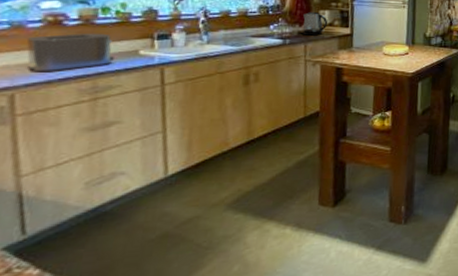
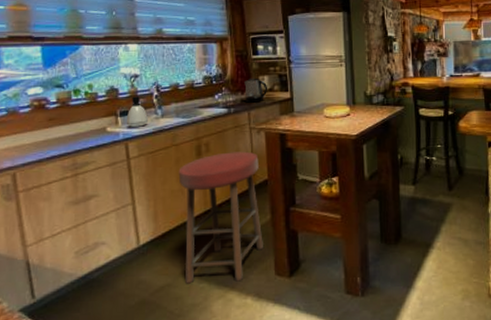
toaster: present [26,33,114,73] -> none [20,113,87,153]
soap dispenser: none [165,20,192,52] -> present [127,96,149,127]
bar stool: none [218,83,312,215] -> present [178,151,263,284]

